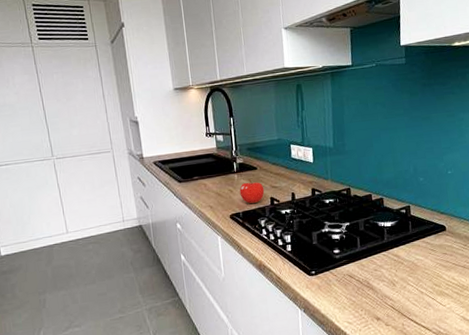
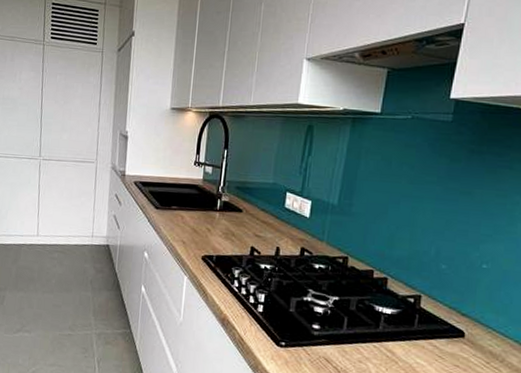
fruit: present [239,178,265,204] -> none [217,220,246,250]

